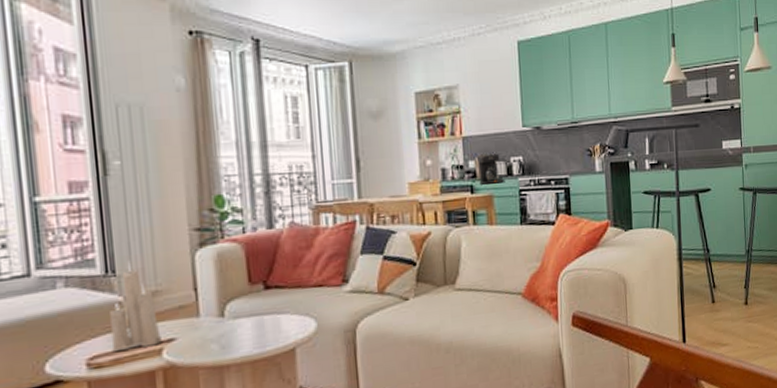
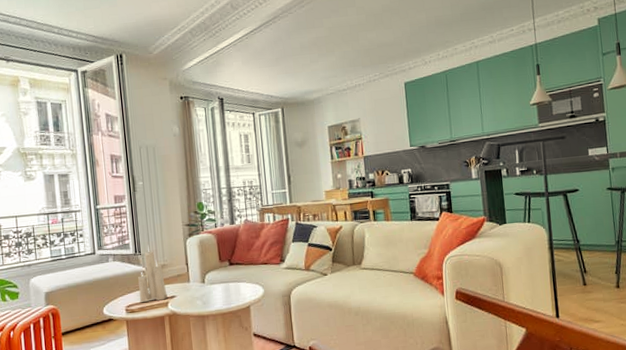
coffee maker: present [477,153,504,186] -> none [376,167,397,192]

